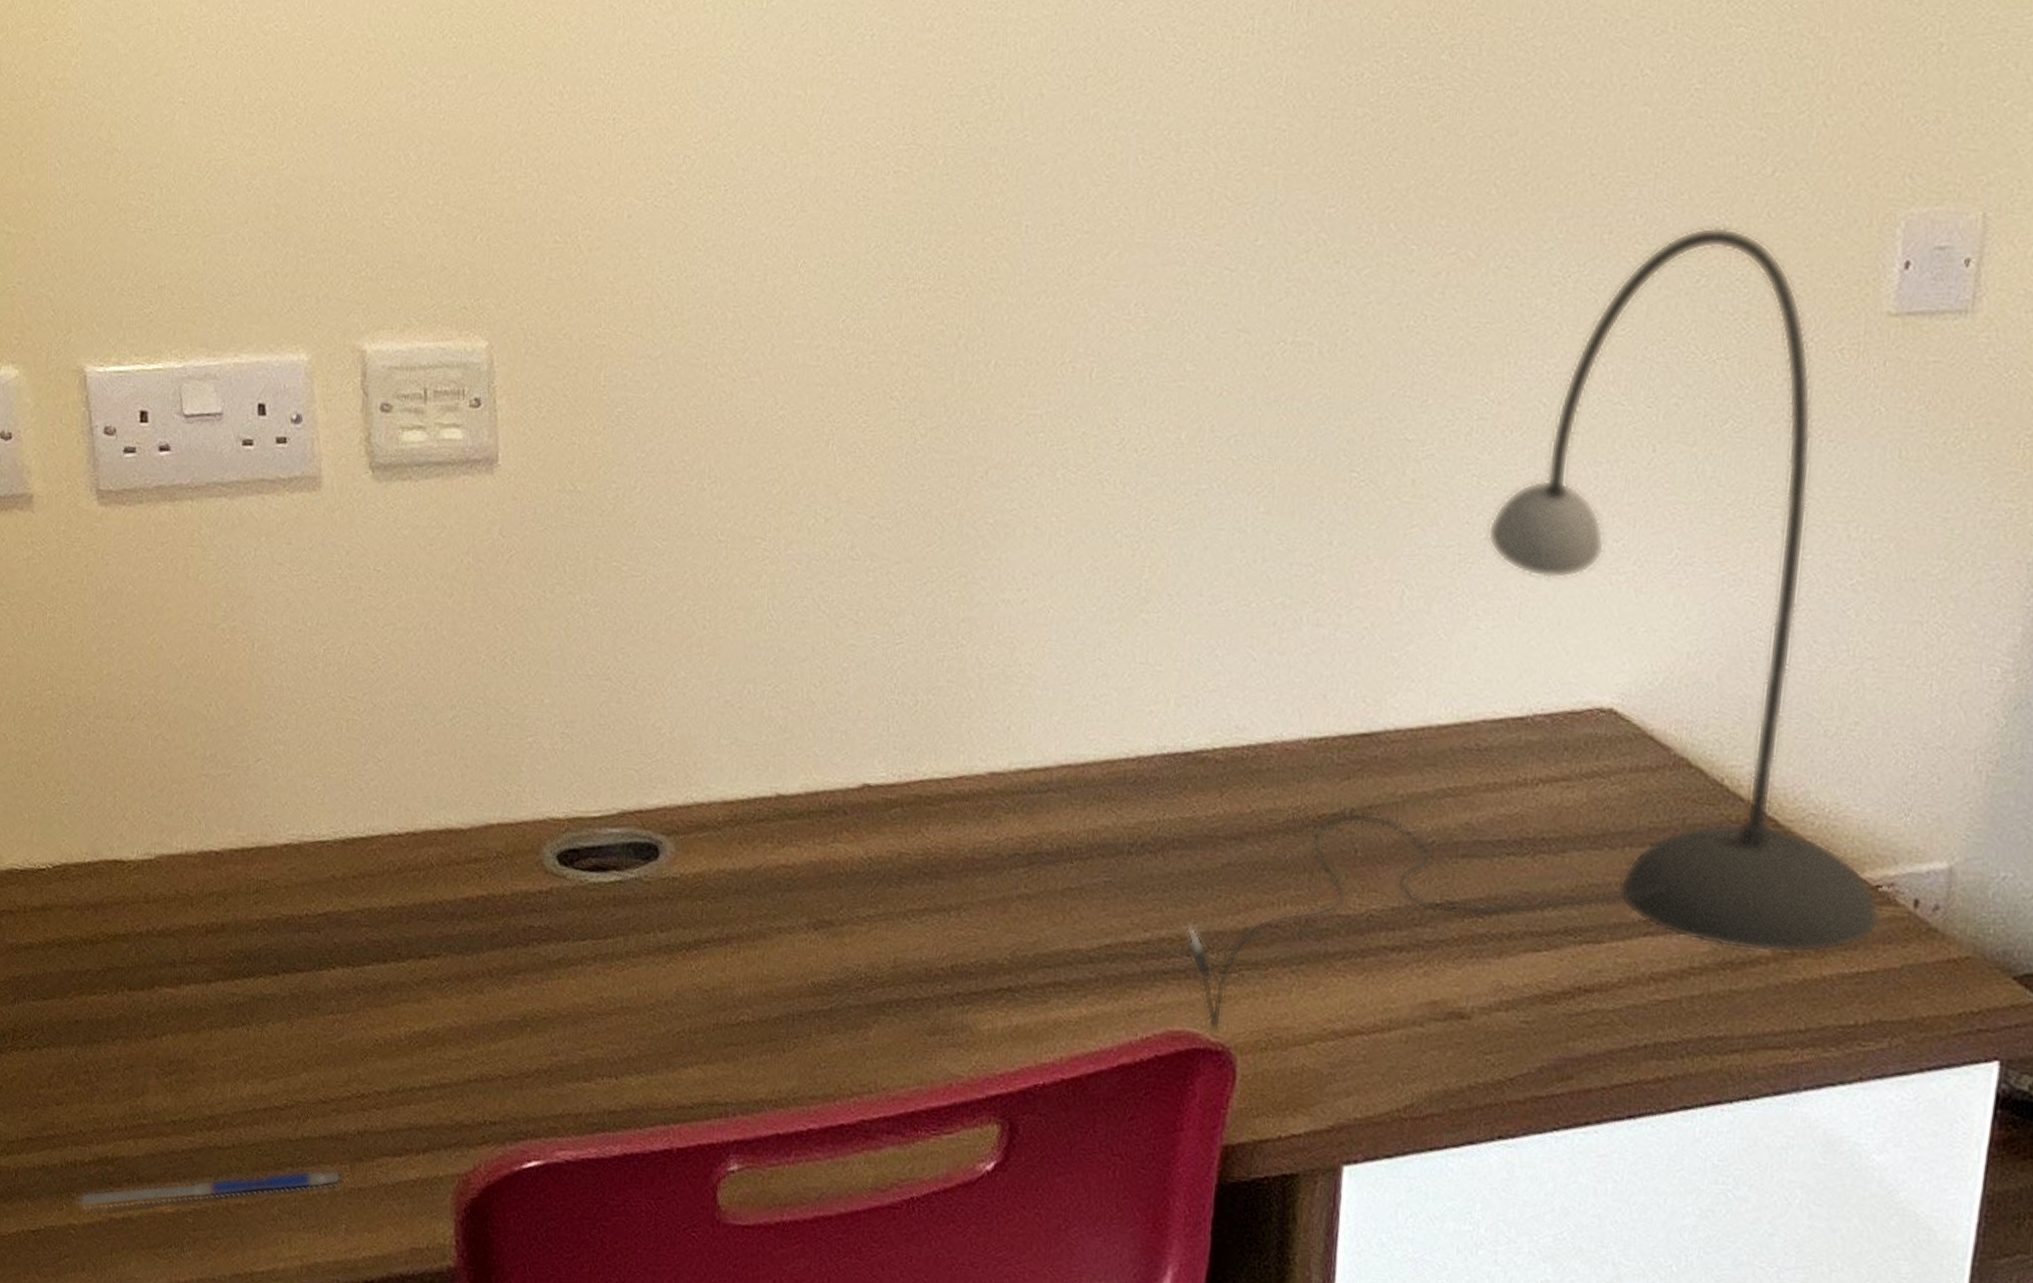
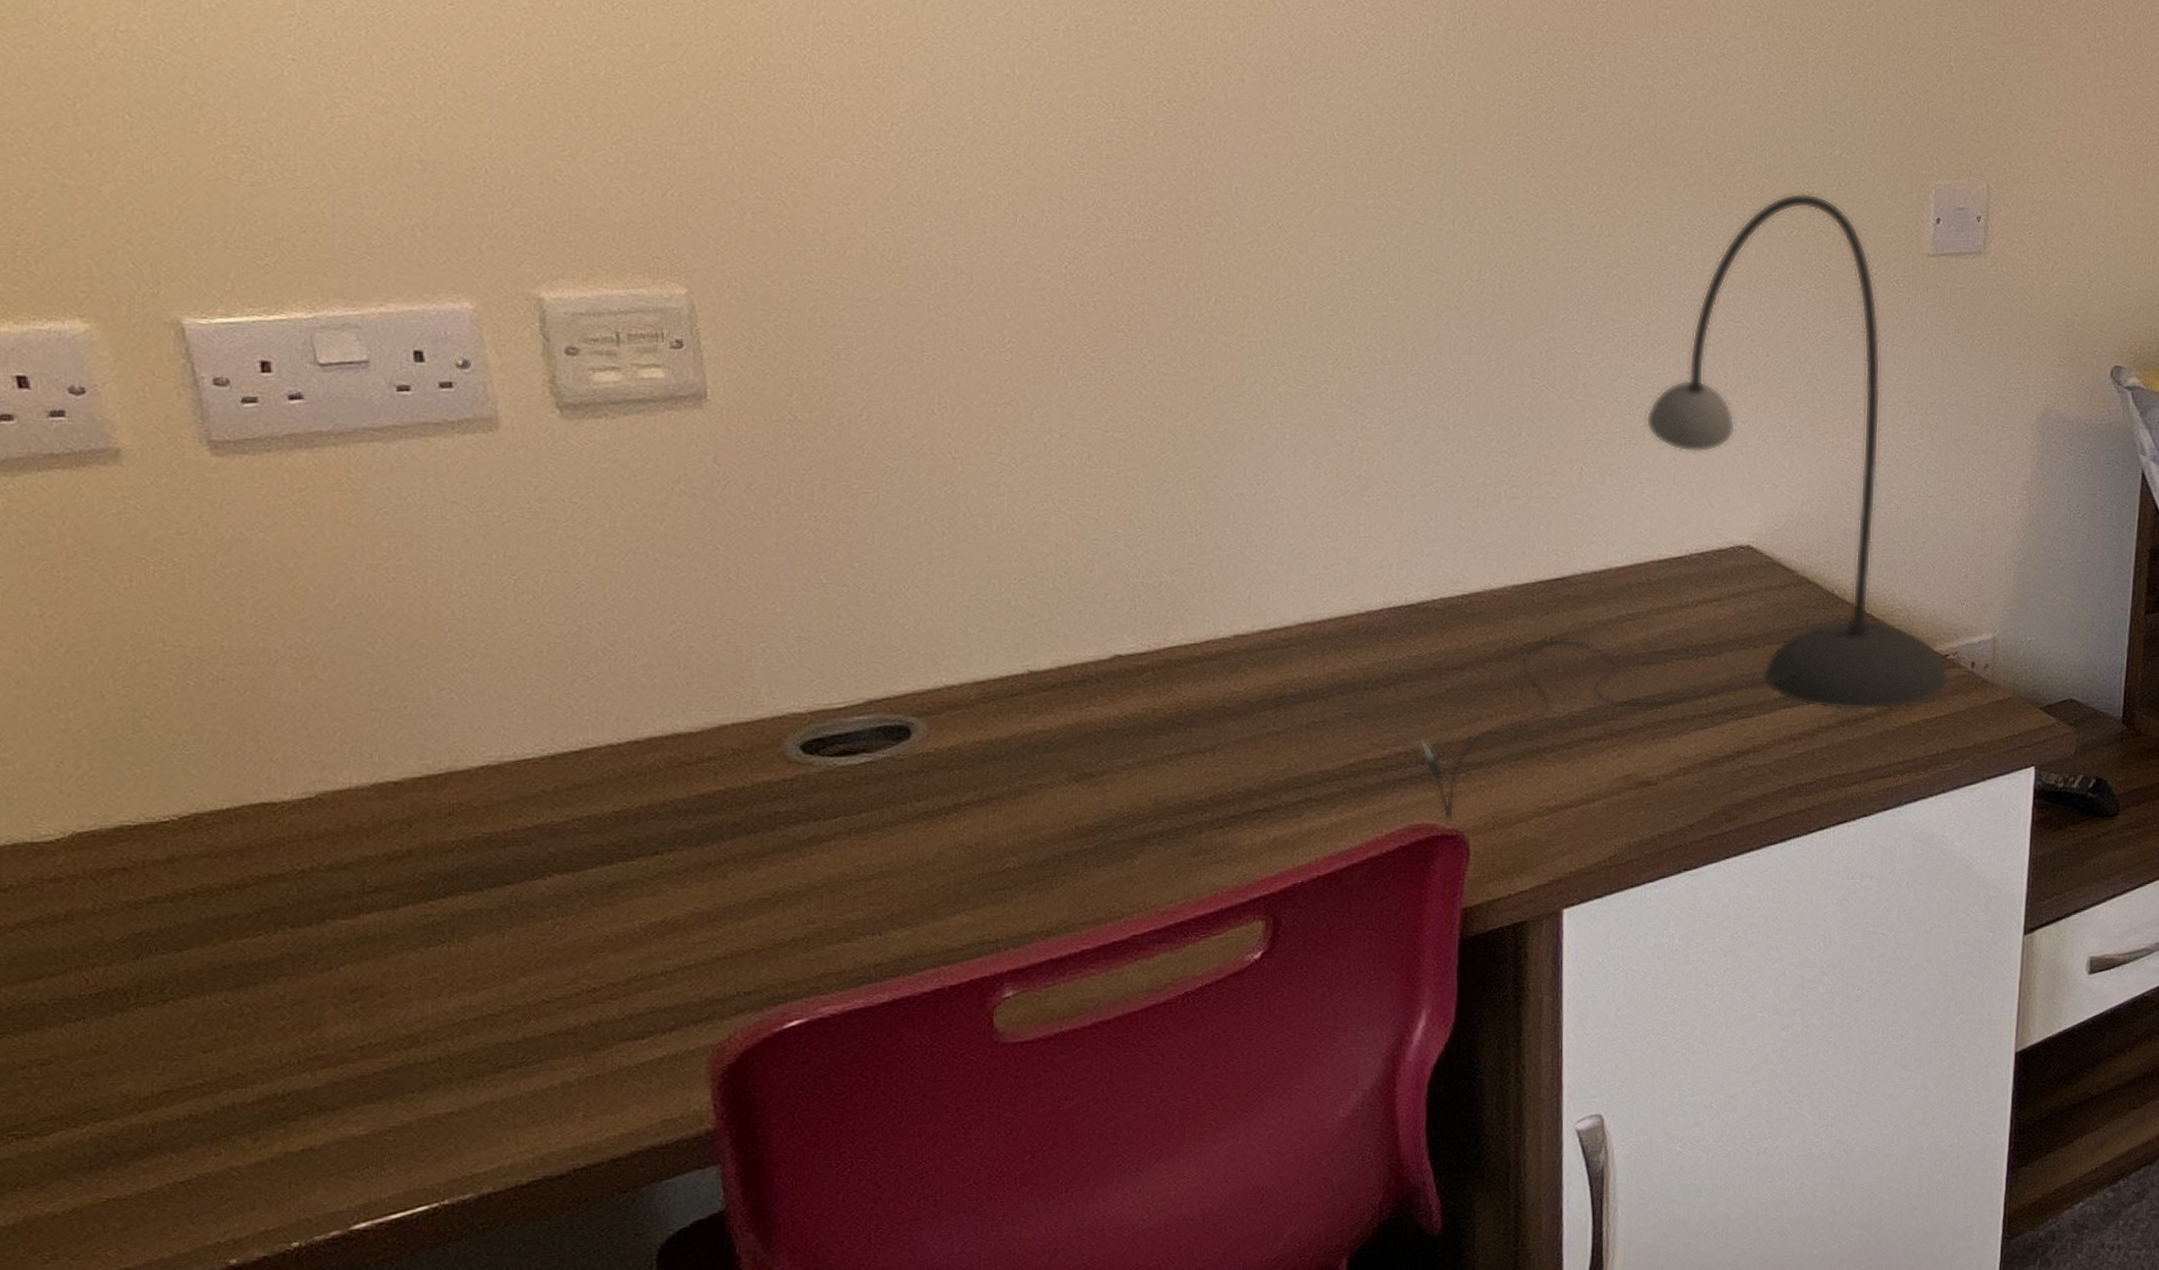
pen: present [74,1169,341,1210] -> none [235,1063,575,1150]

